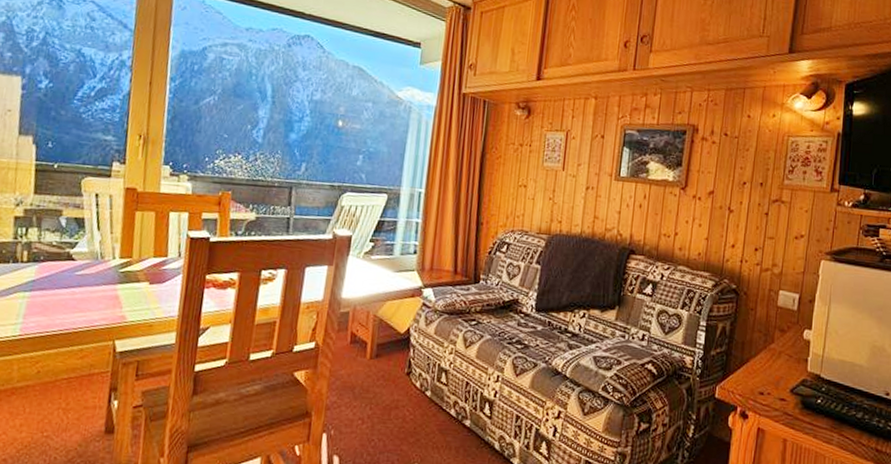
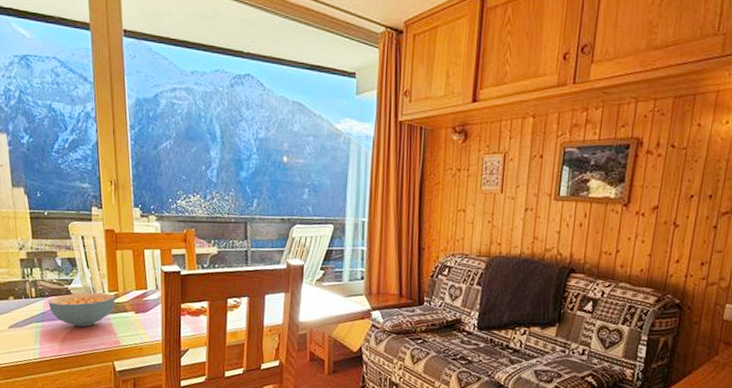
cereal bowl: none [42,258,128,299] -> present [48,292,115,327]

